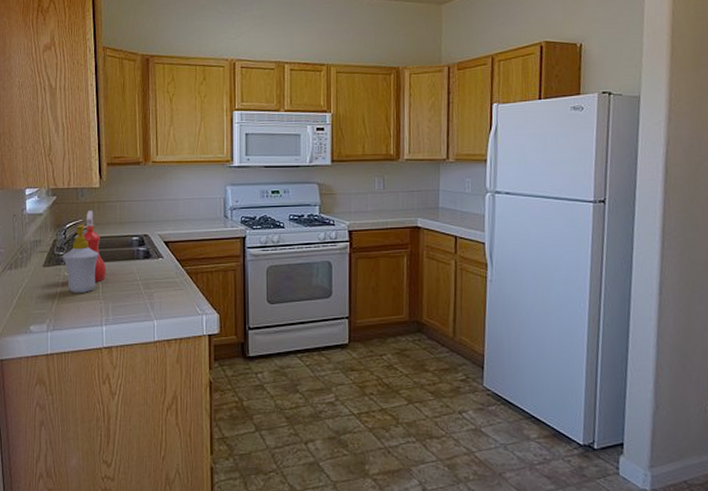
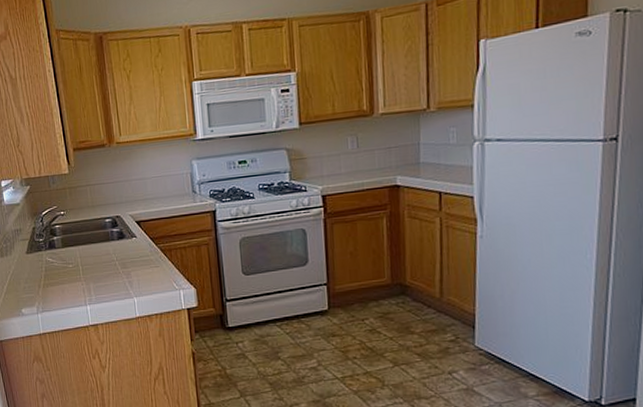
soap bottle: present [62,224,99,293] -> none [42,210,76,276]
spray bottle: present [82,210,106,283] -> none [58,196,85,265]

